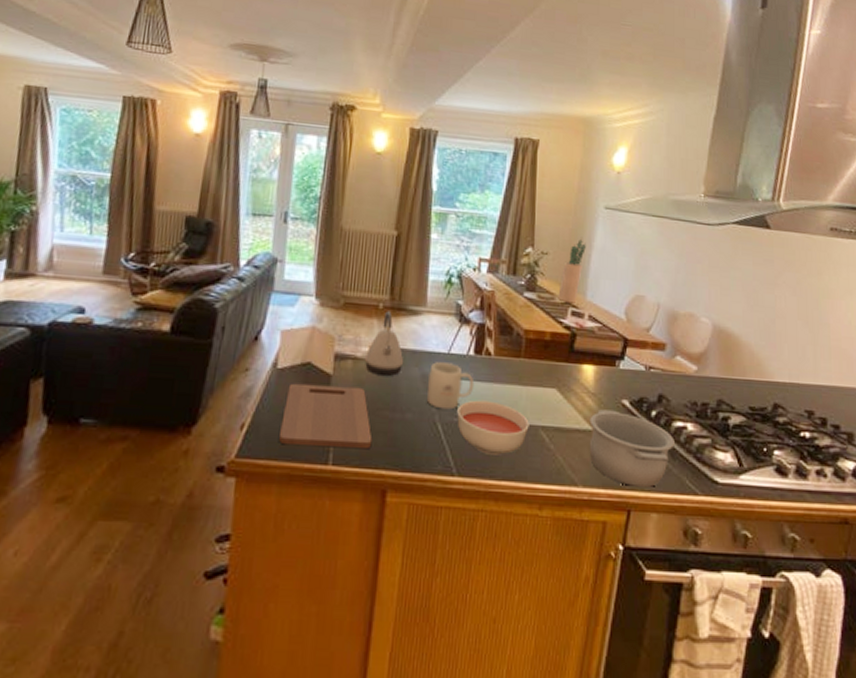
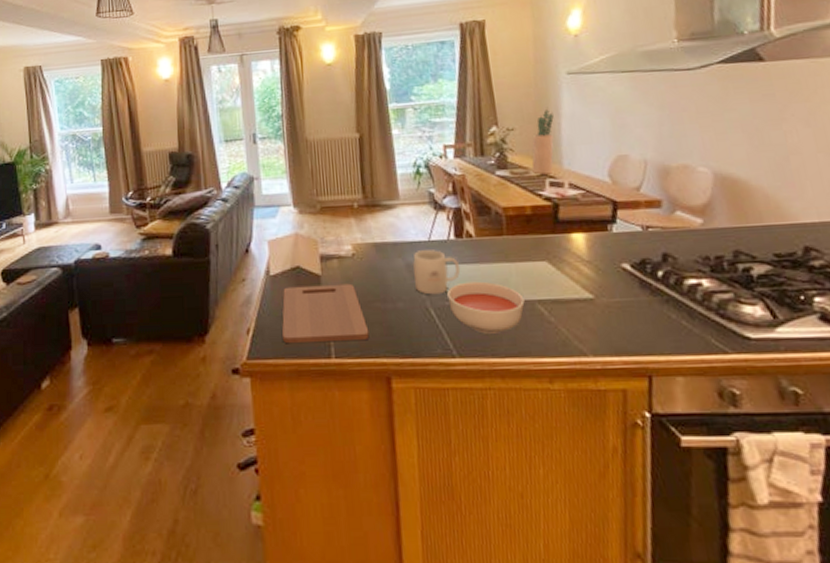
kettle: present [364,311,404,377] -> none [348,209,387,271]
cooking pot: present [589,409,675,489] -> none [588,275,691,352]

